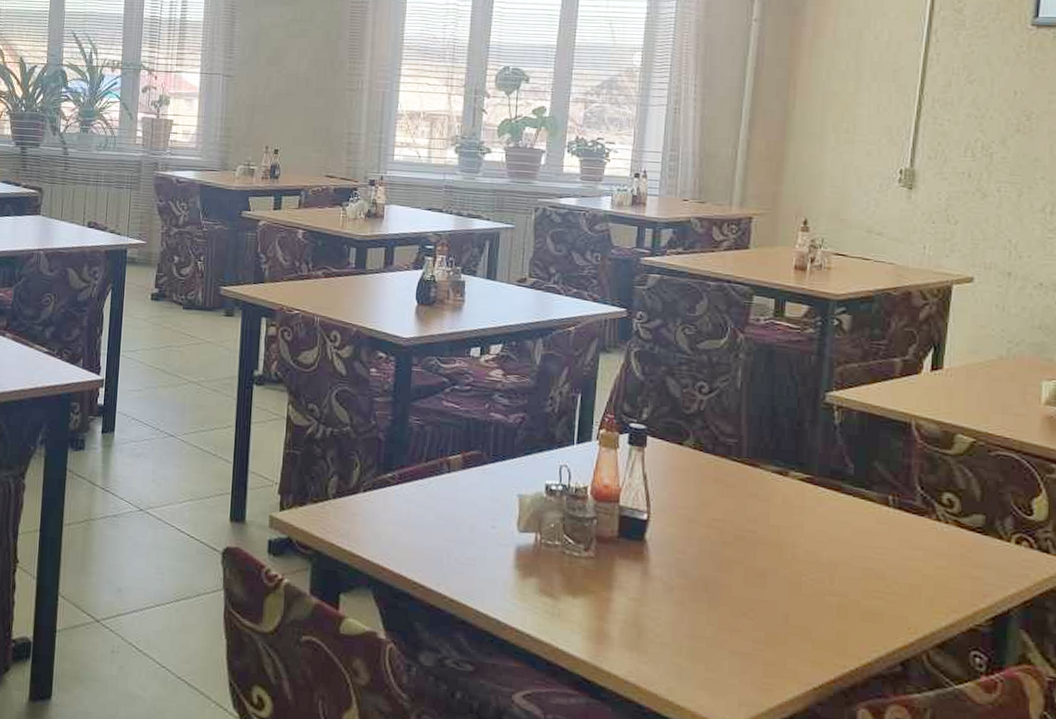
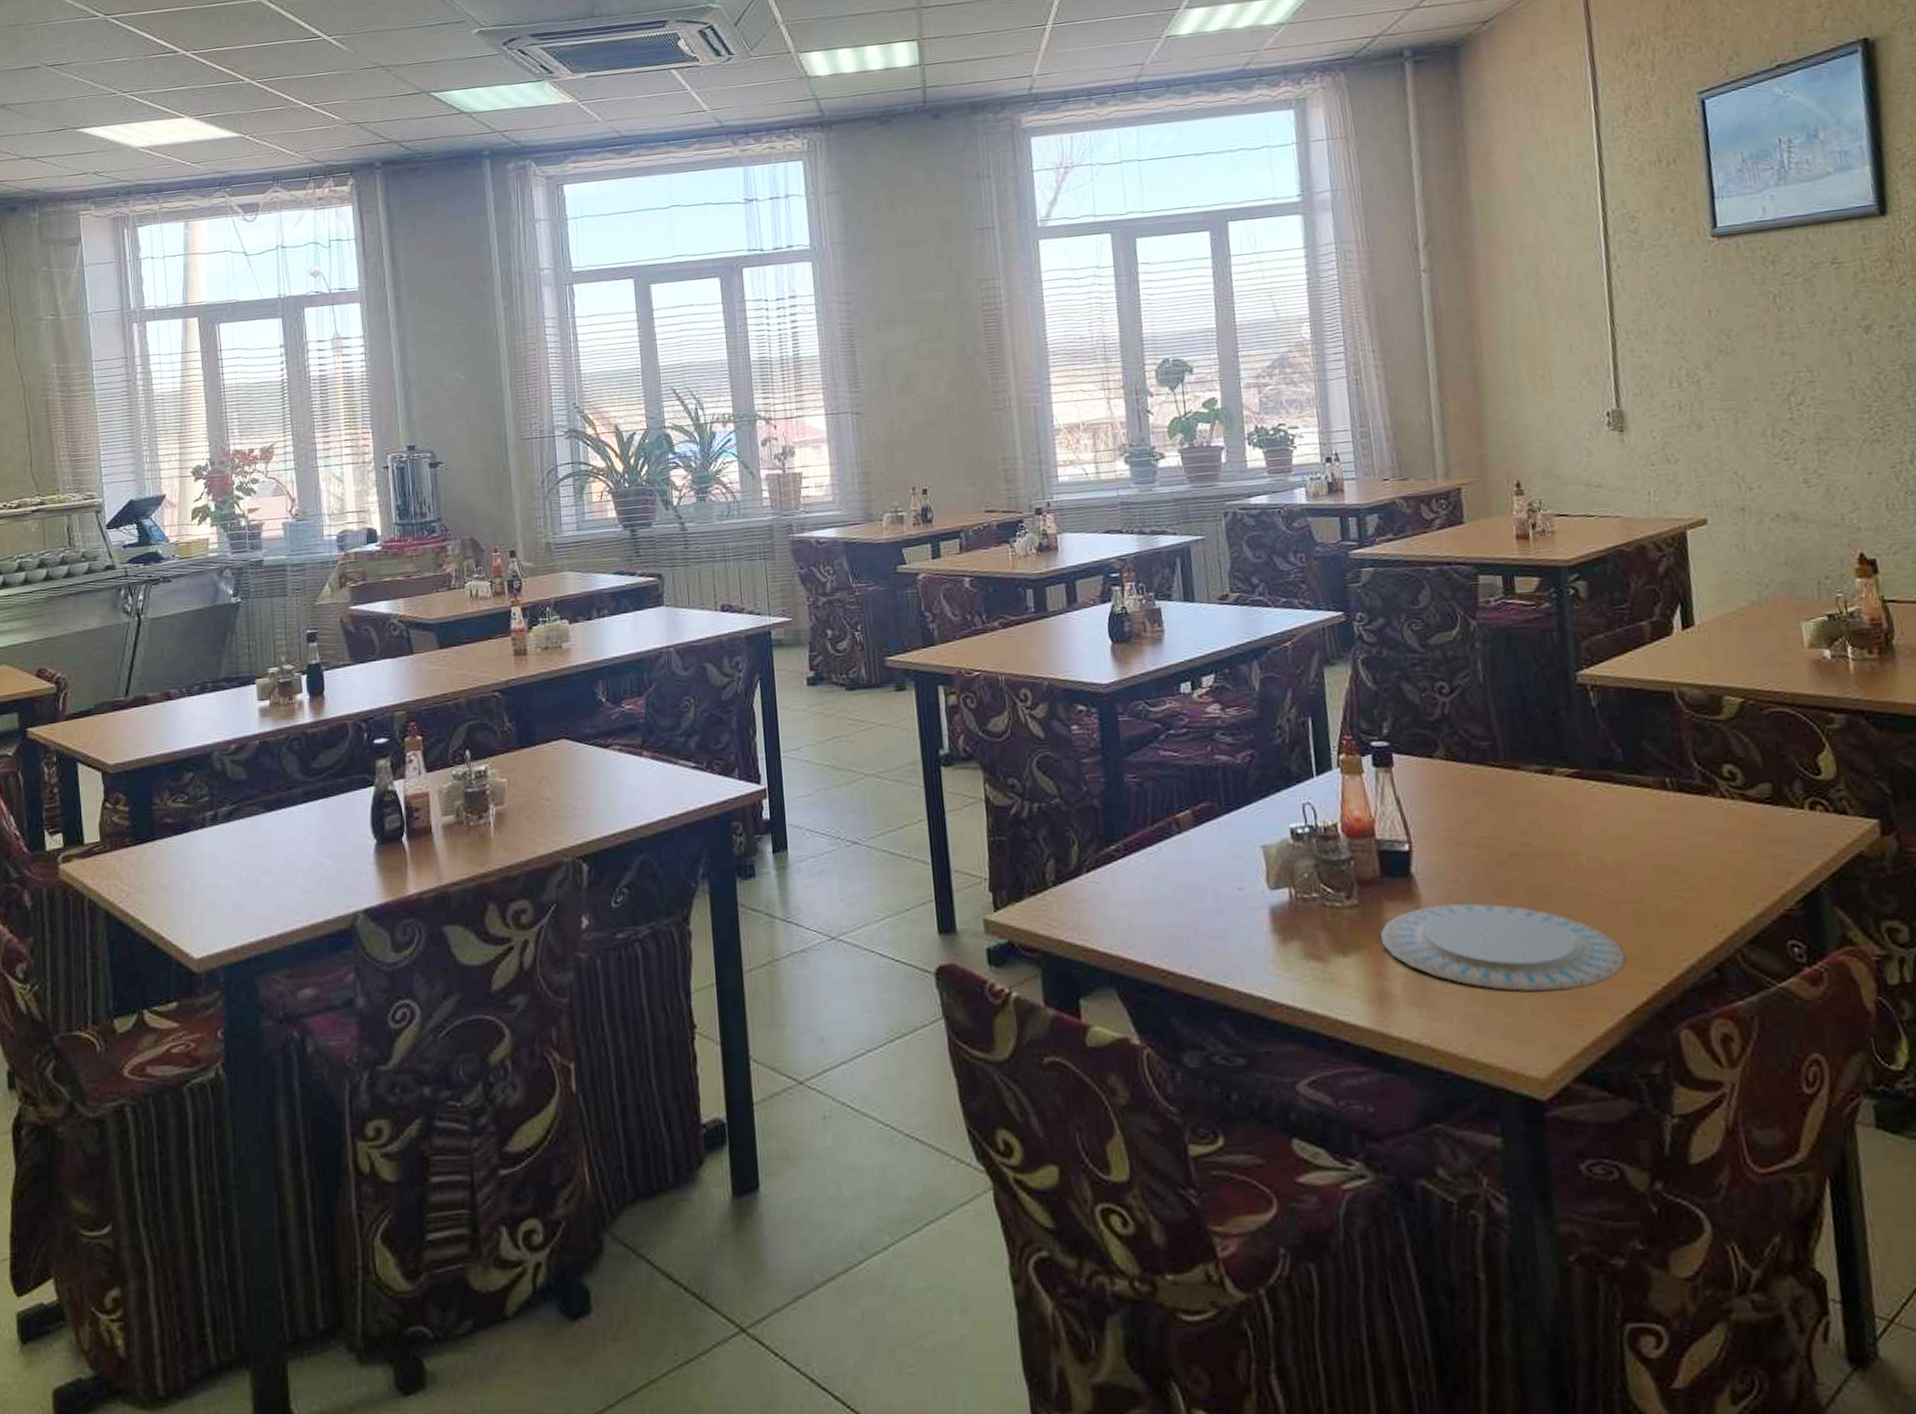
plate: none [609,569,822,659] -> present [1380,902,1626,992]

